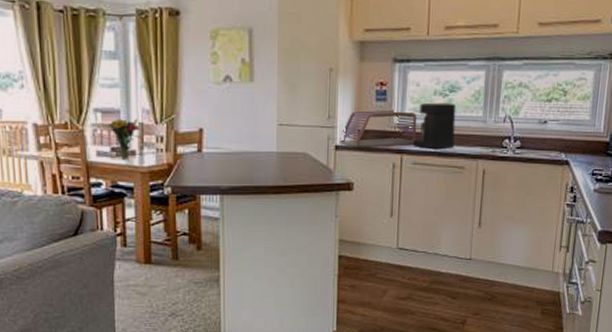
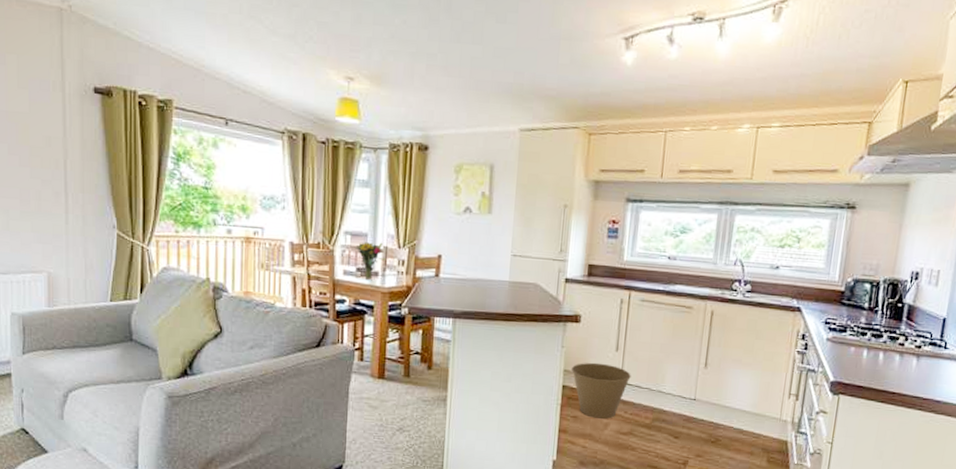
dish rack: present [340,110,417,148] -> none [570,247,647,283]
basket: none [346,231,407,286] -> present [571,363,631,419]
coffee maker: present [413,102,457,150] -> none [642,242,687,289]

